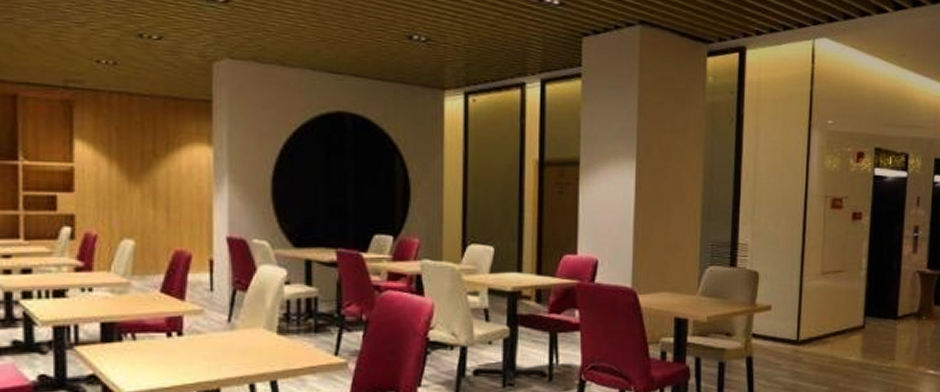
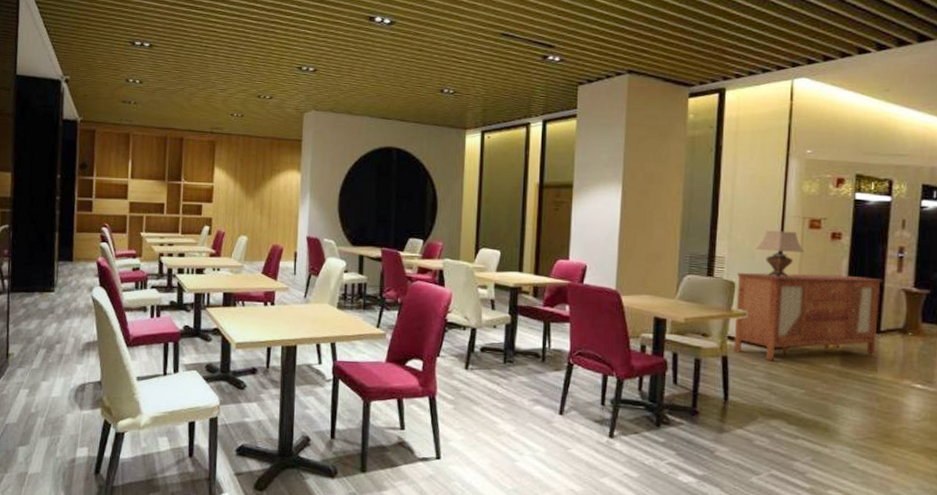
sideboard: none [758,258,900,359] -> present [734,272,883,362]
table lamp: none [779,212,827,264] -> present [756,230,805,277]

